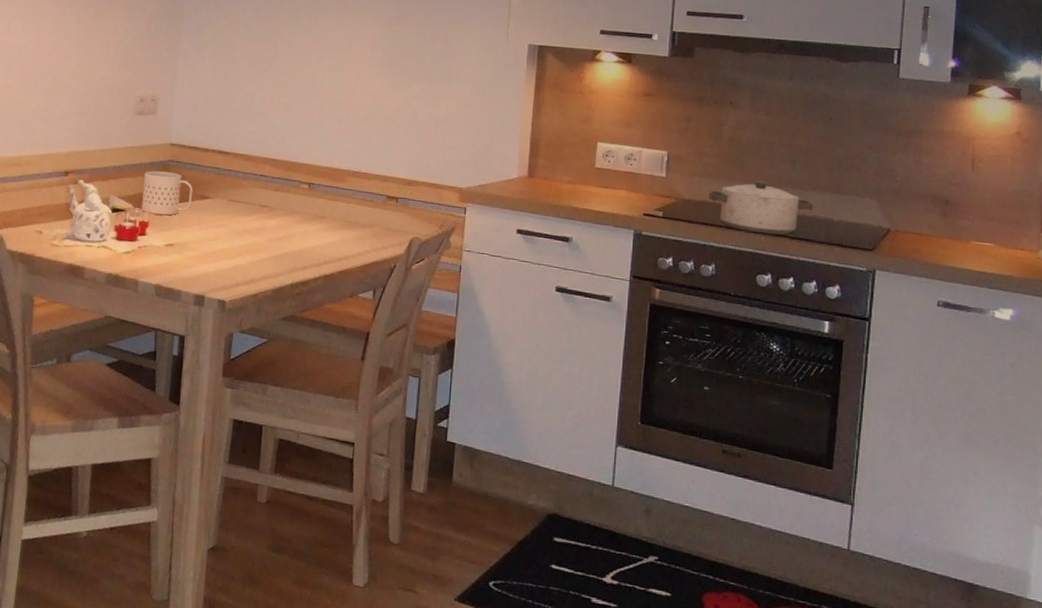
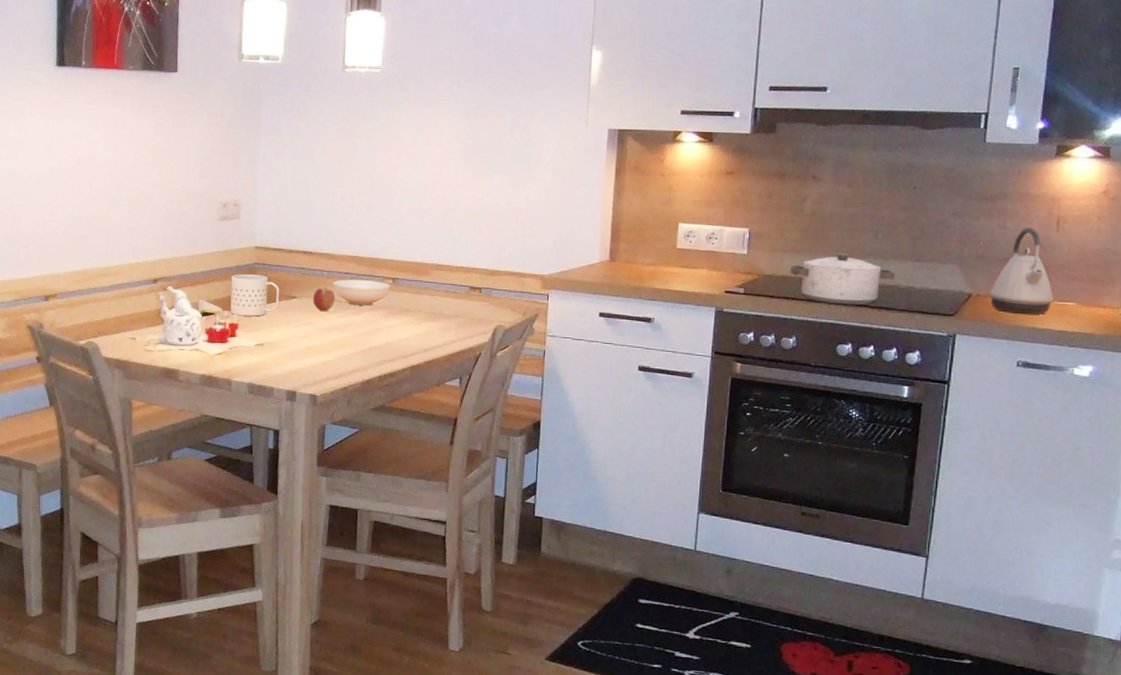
fruit: none [226,188,250,213] -> present [312,287,335,311]
bowl: none [247,182,307,210] -> present [332,279,391,306]
kettle: none [907,164,971,254] -> present [989,227,1054,315]

